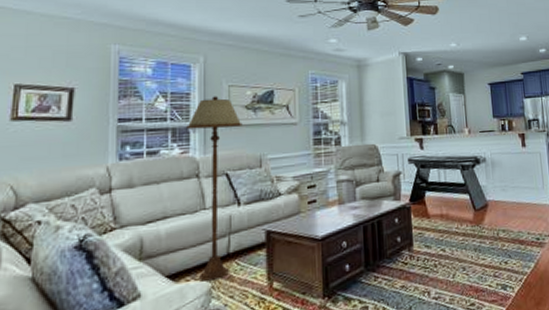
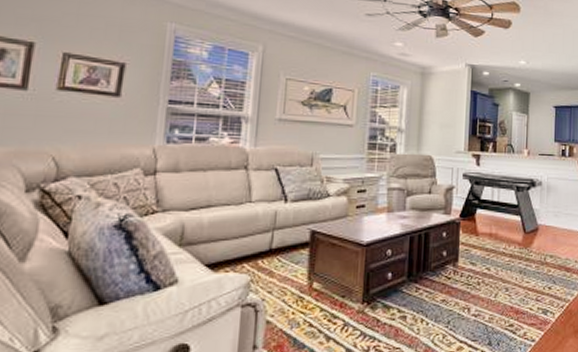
floor lamp: present [186,96,243,281] -> none [239,87,297,274]

